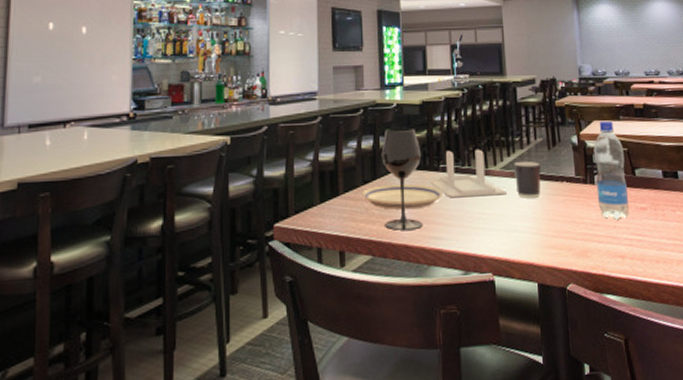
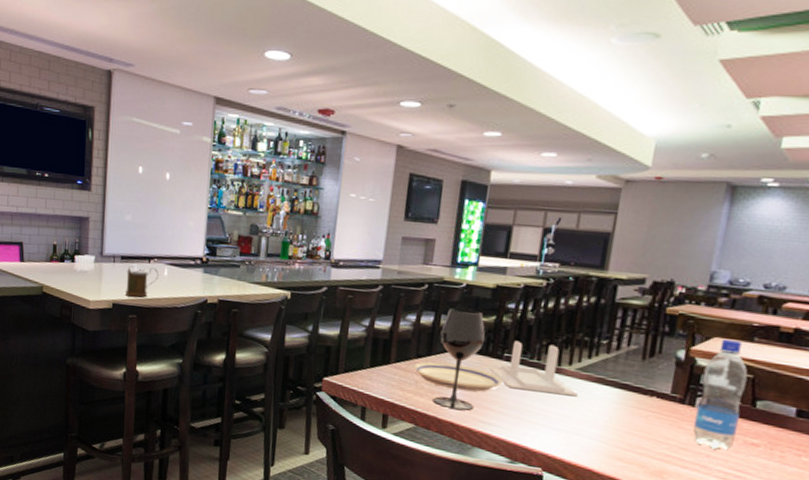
beer mug: none [35,133,77,172] -> present [125,266,159,298]
mug: present [513,161,541,198] -> none [590,365,628,407]

